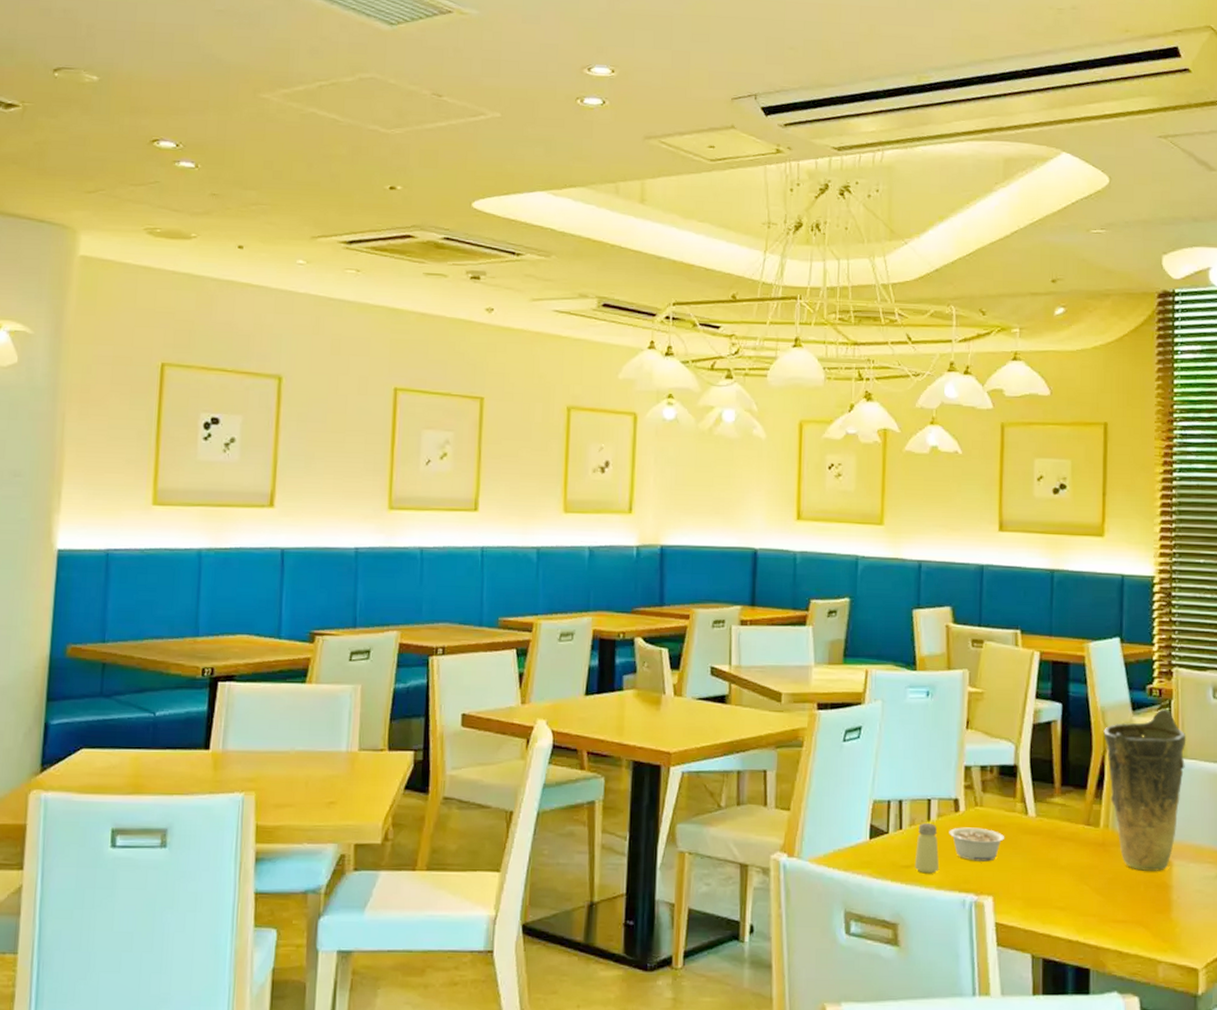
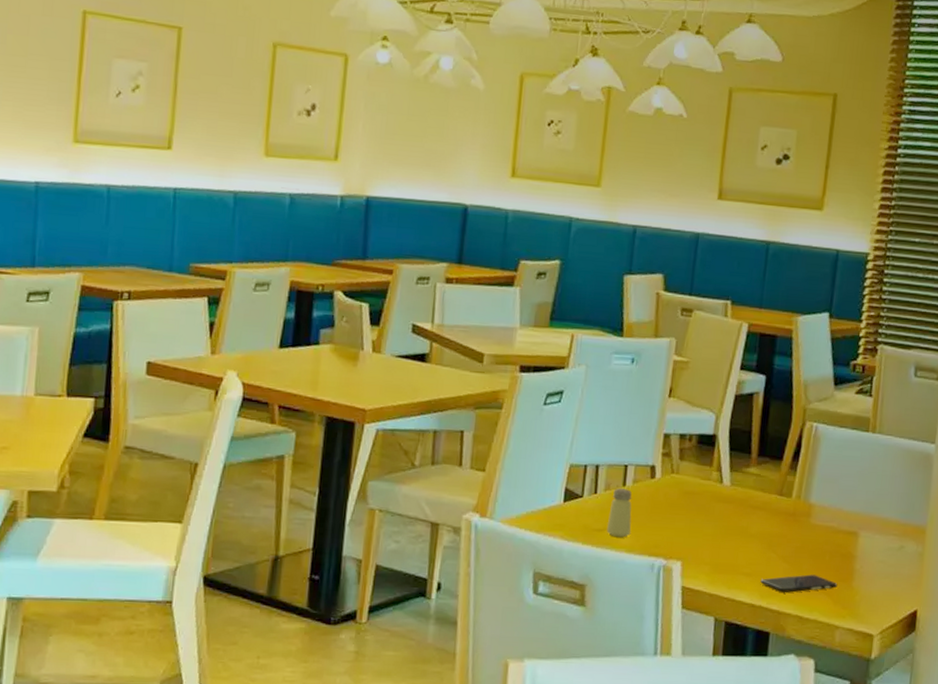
legume: present [949,827,1005,862] -> none [643,493,699,528]
smartphone: none [1075,907,1156,927] -> present [760,574,838,593]
vase: present [1103,709,1186,871] -> none [804,385,885,542]

